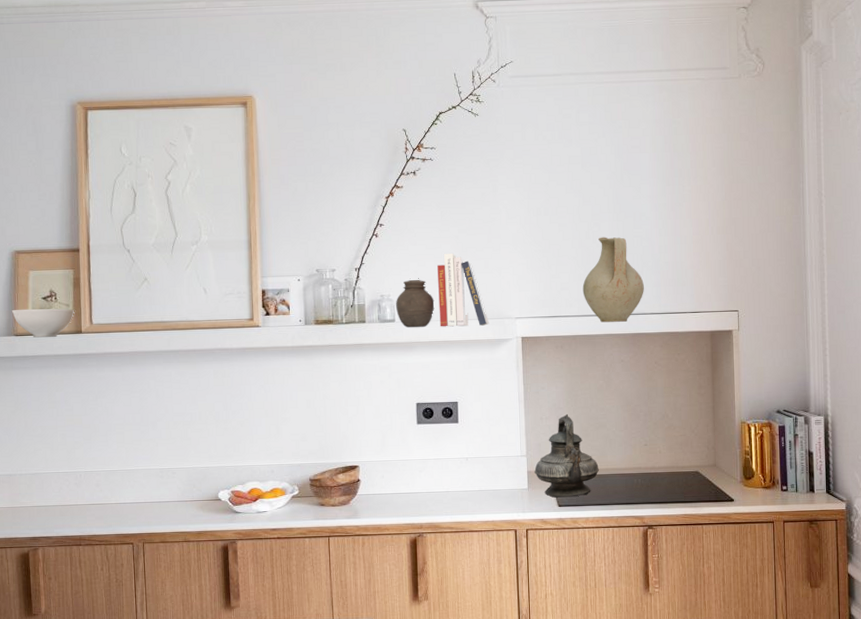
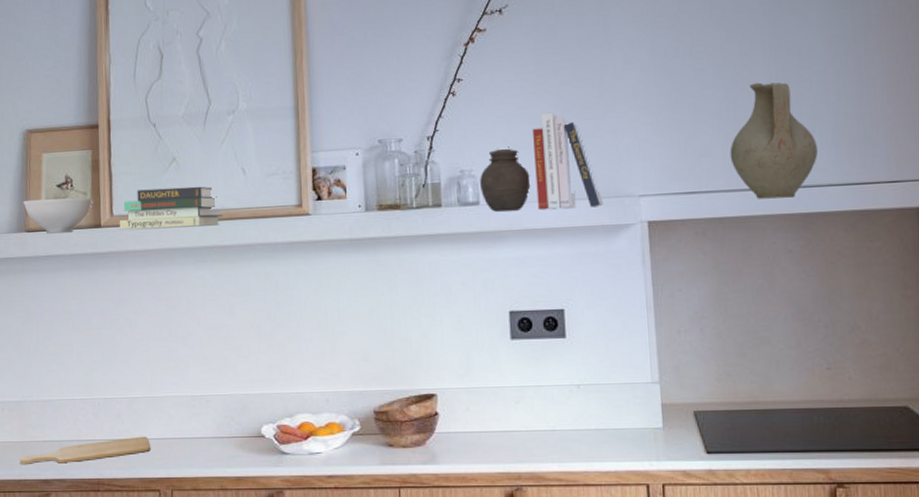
chopping board: none [10,501,125,526] -> present [19,436,150,465]
books: none [98,302,187,336] -> present [119,186,223,231]
teapot: present [534,414,600,498] -> none [671,326,764,441]

